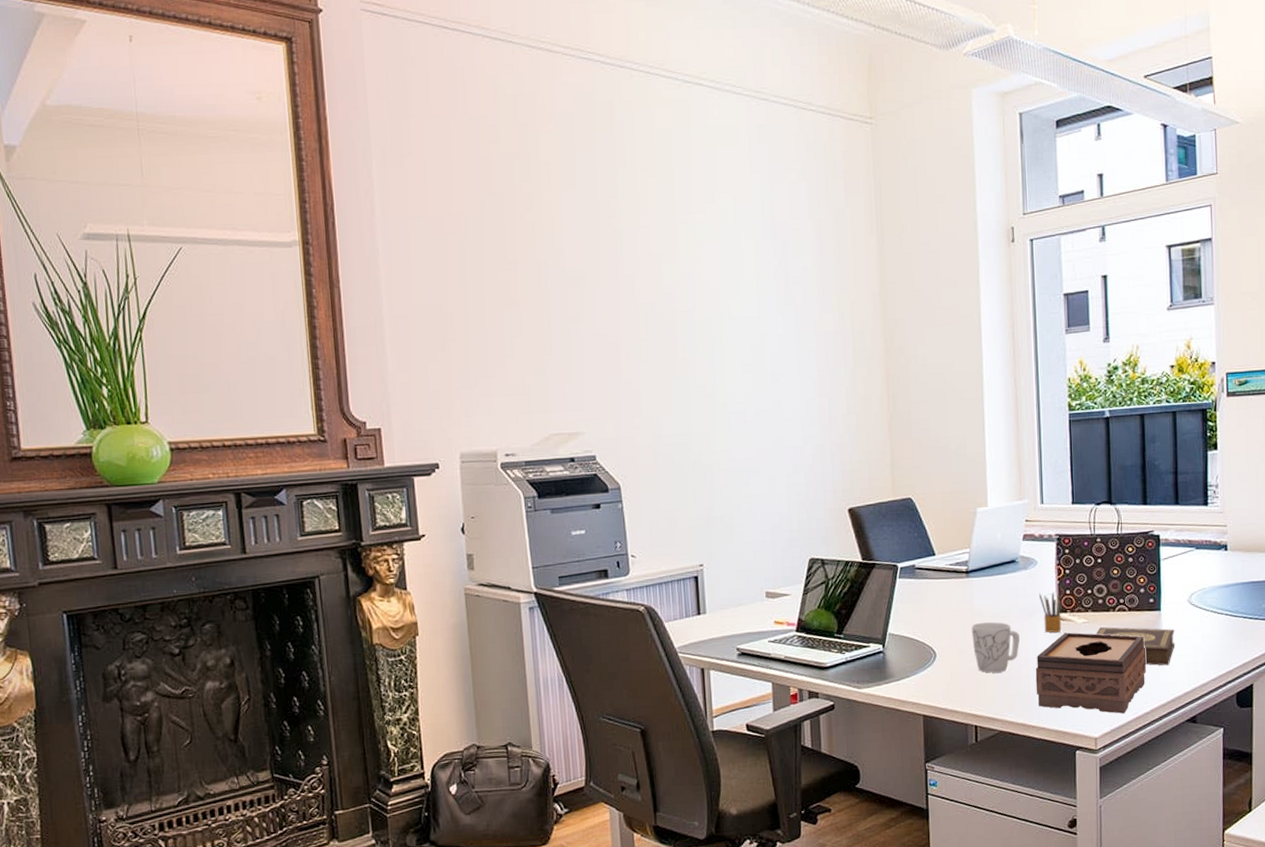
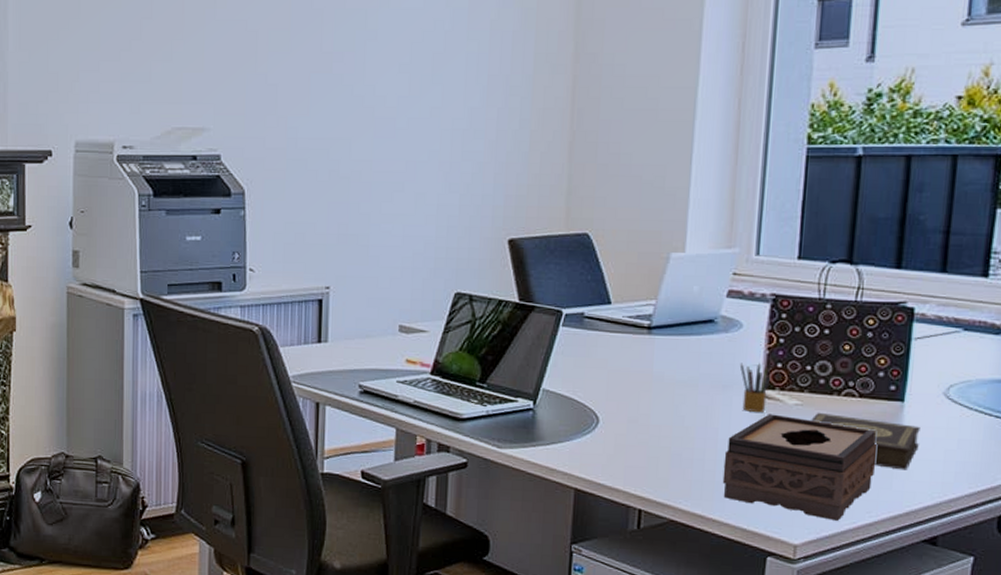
mug: present [971,622,1020,673] -> none [647,389,709,451]

